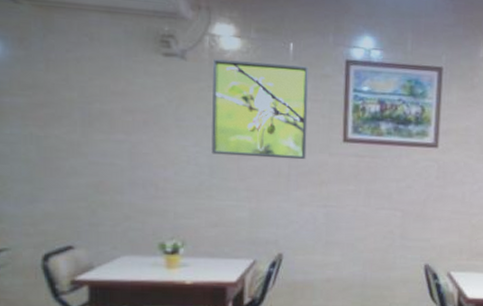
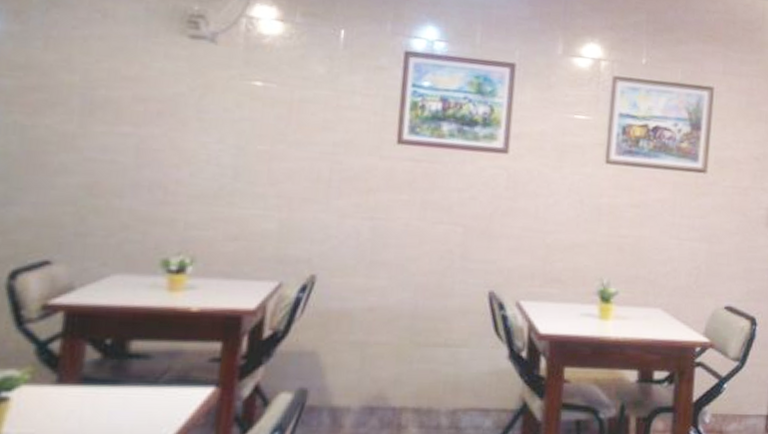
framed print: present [211,59,309,160] -> none [237,44,362,163]

